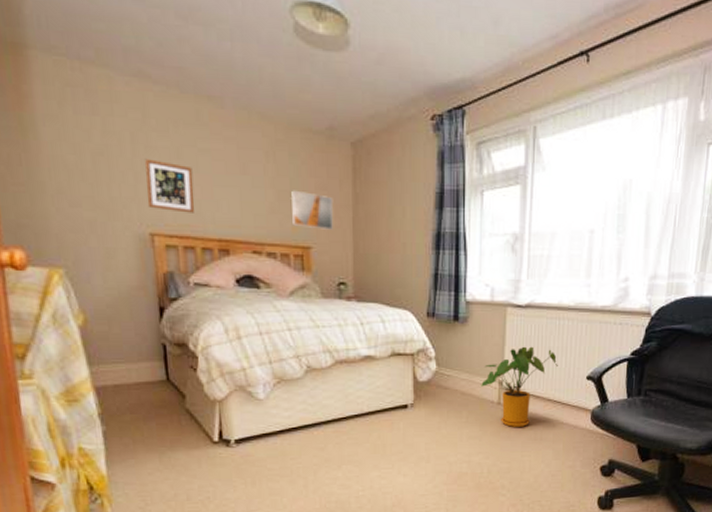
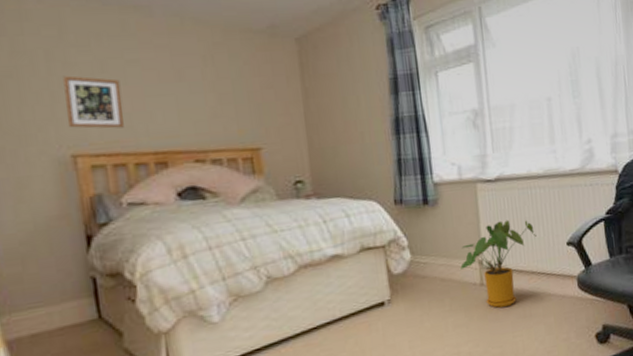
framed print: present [291,190,334,230] -> none [234,91,284,129]

